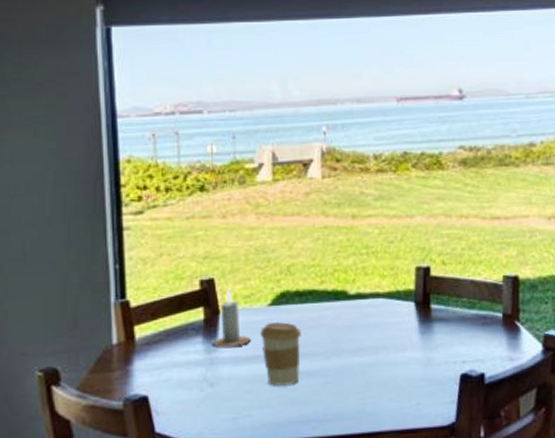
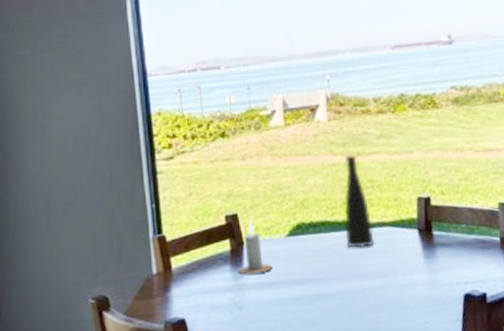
coffee cup: present [259,321,301,386] -> none [279,250,318,308]
vase: none [334,217,367,321] -> present [344,155,375,248]

